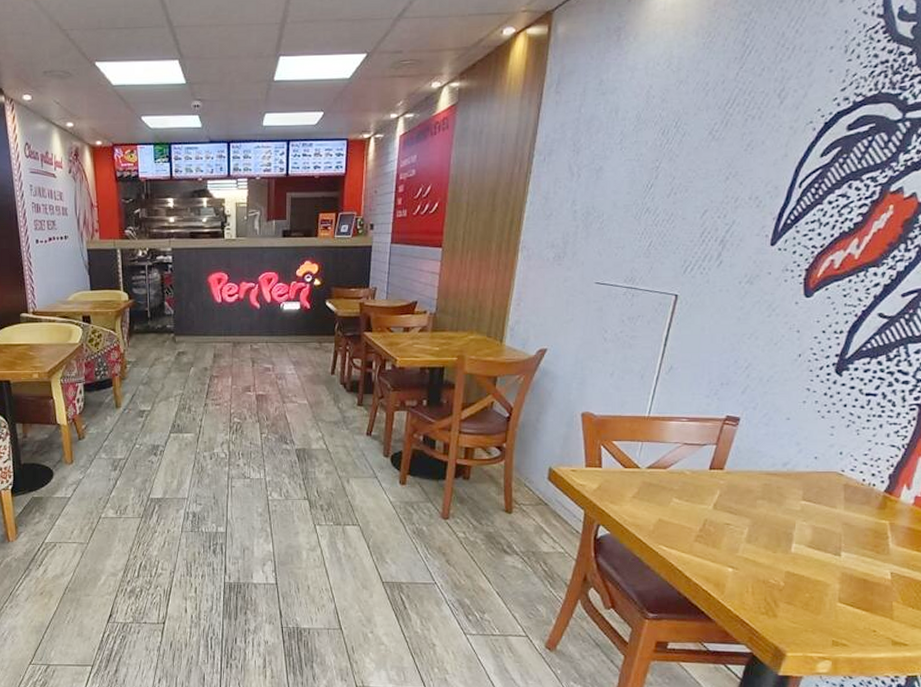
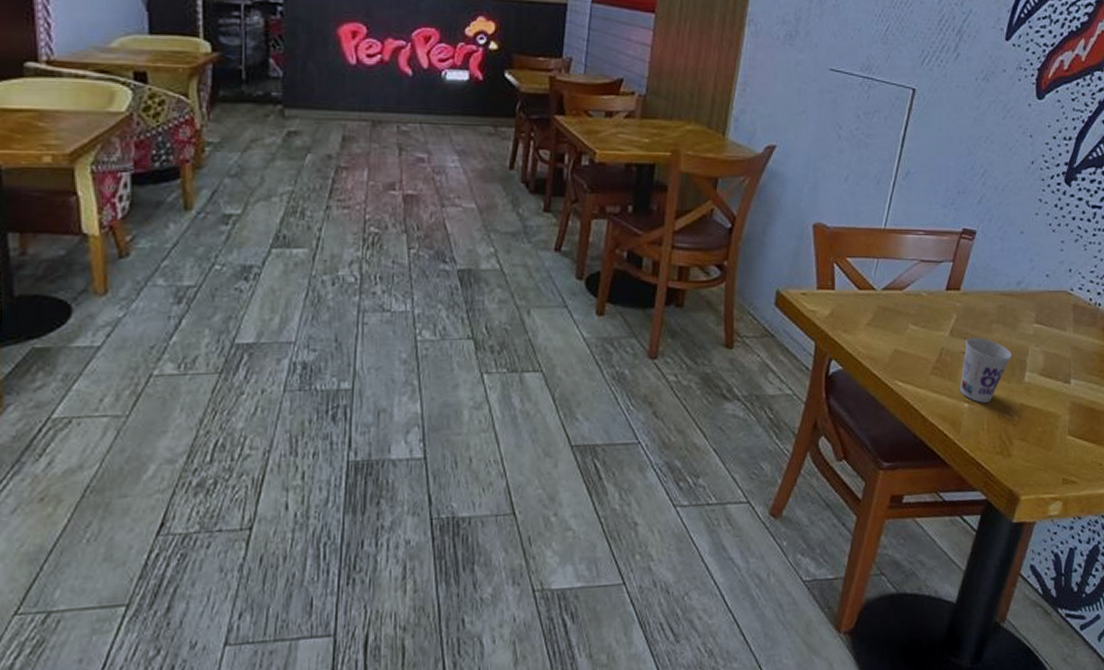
cup: none [724,511,778,569] -> present [960,337,1013,403]

